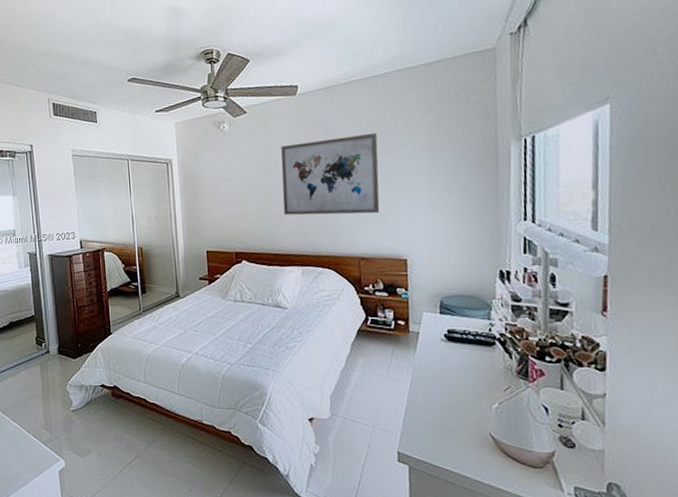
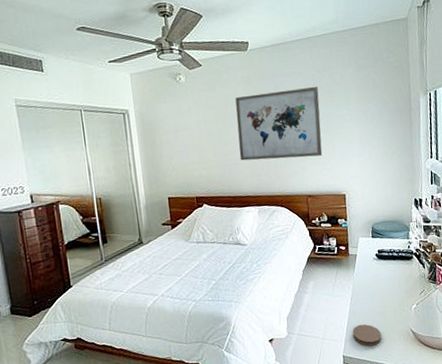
coaster: none [410,417,450,446] -> present [352,324,382,346]

